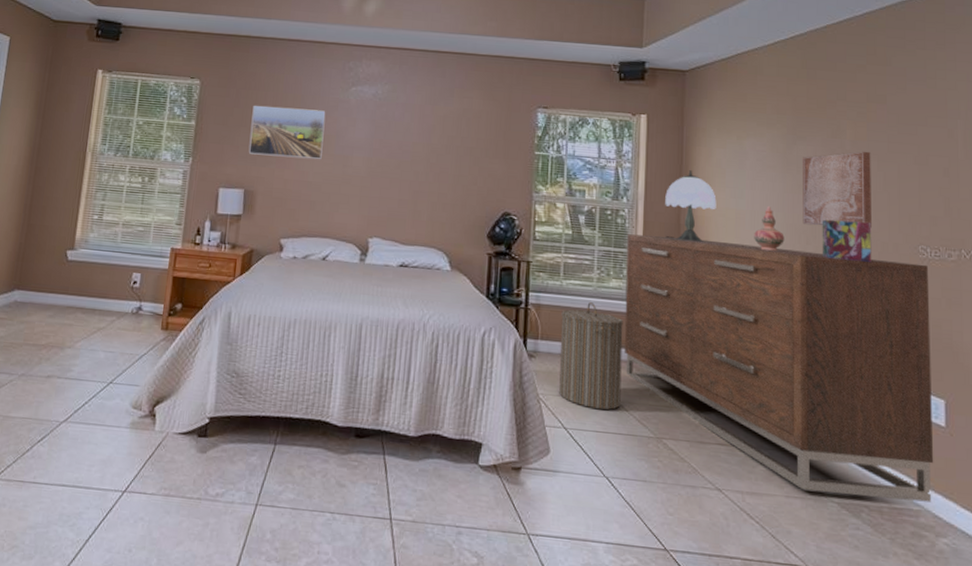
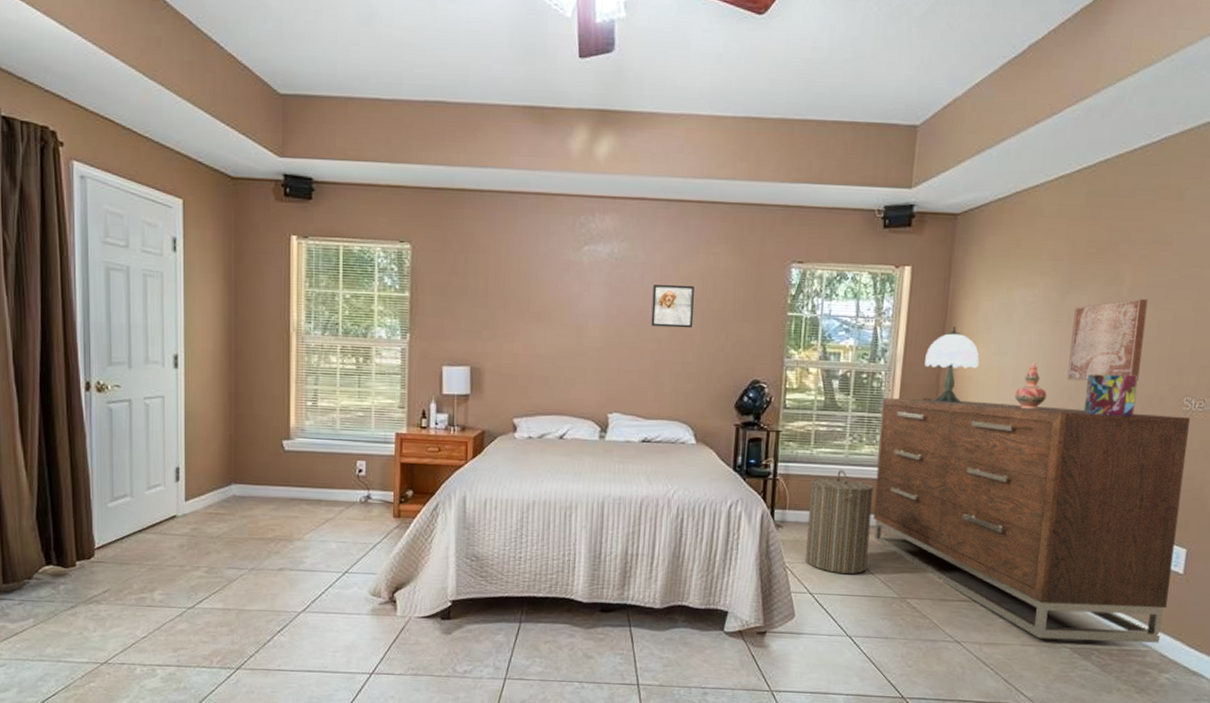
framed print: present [249,105,326,160] -> none [472,271,556,331]
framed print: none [410,122,450,163] -> present [651,284,694,329]

